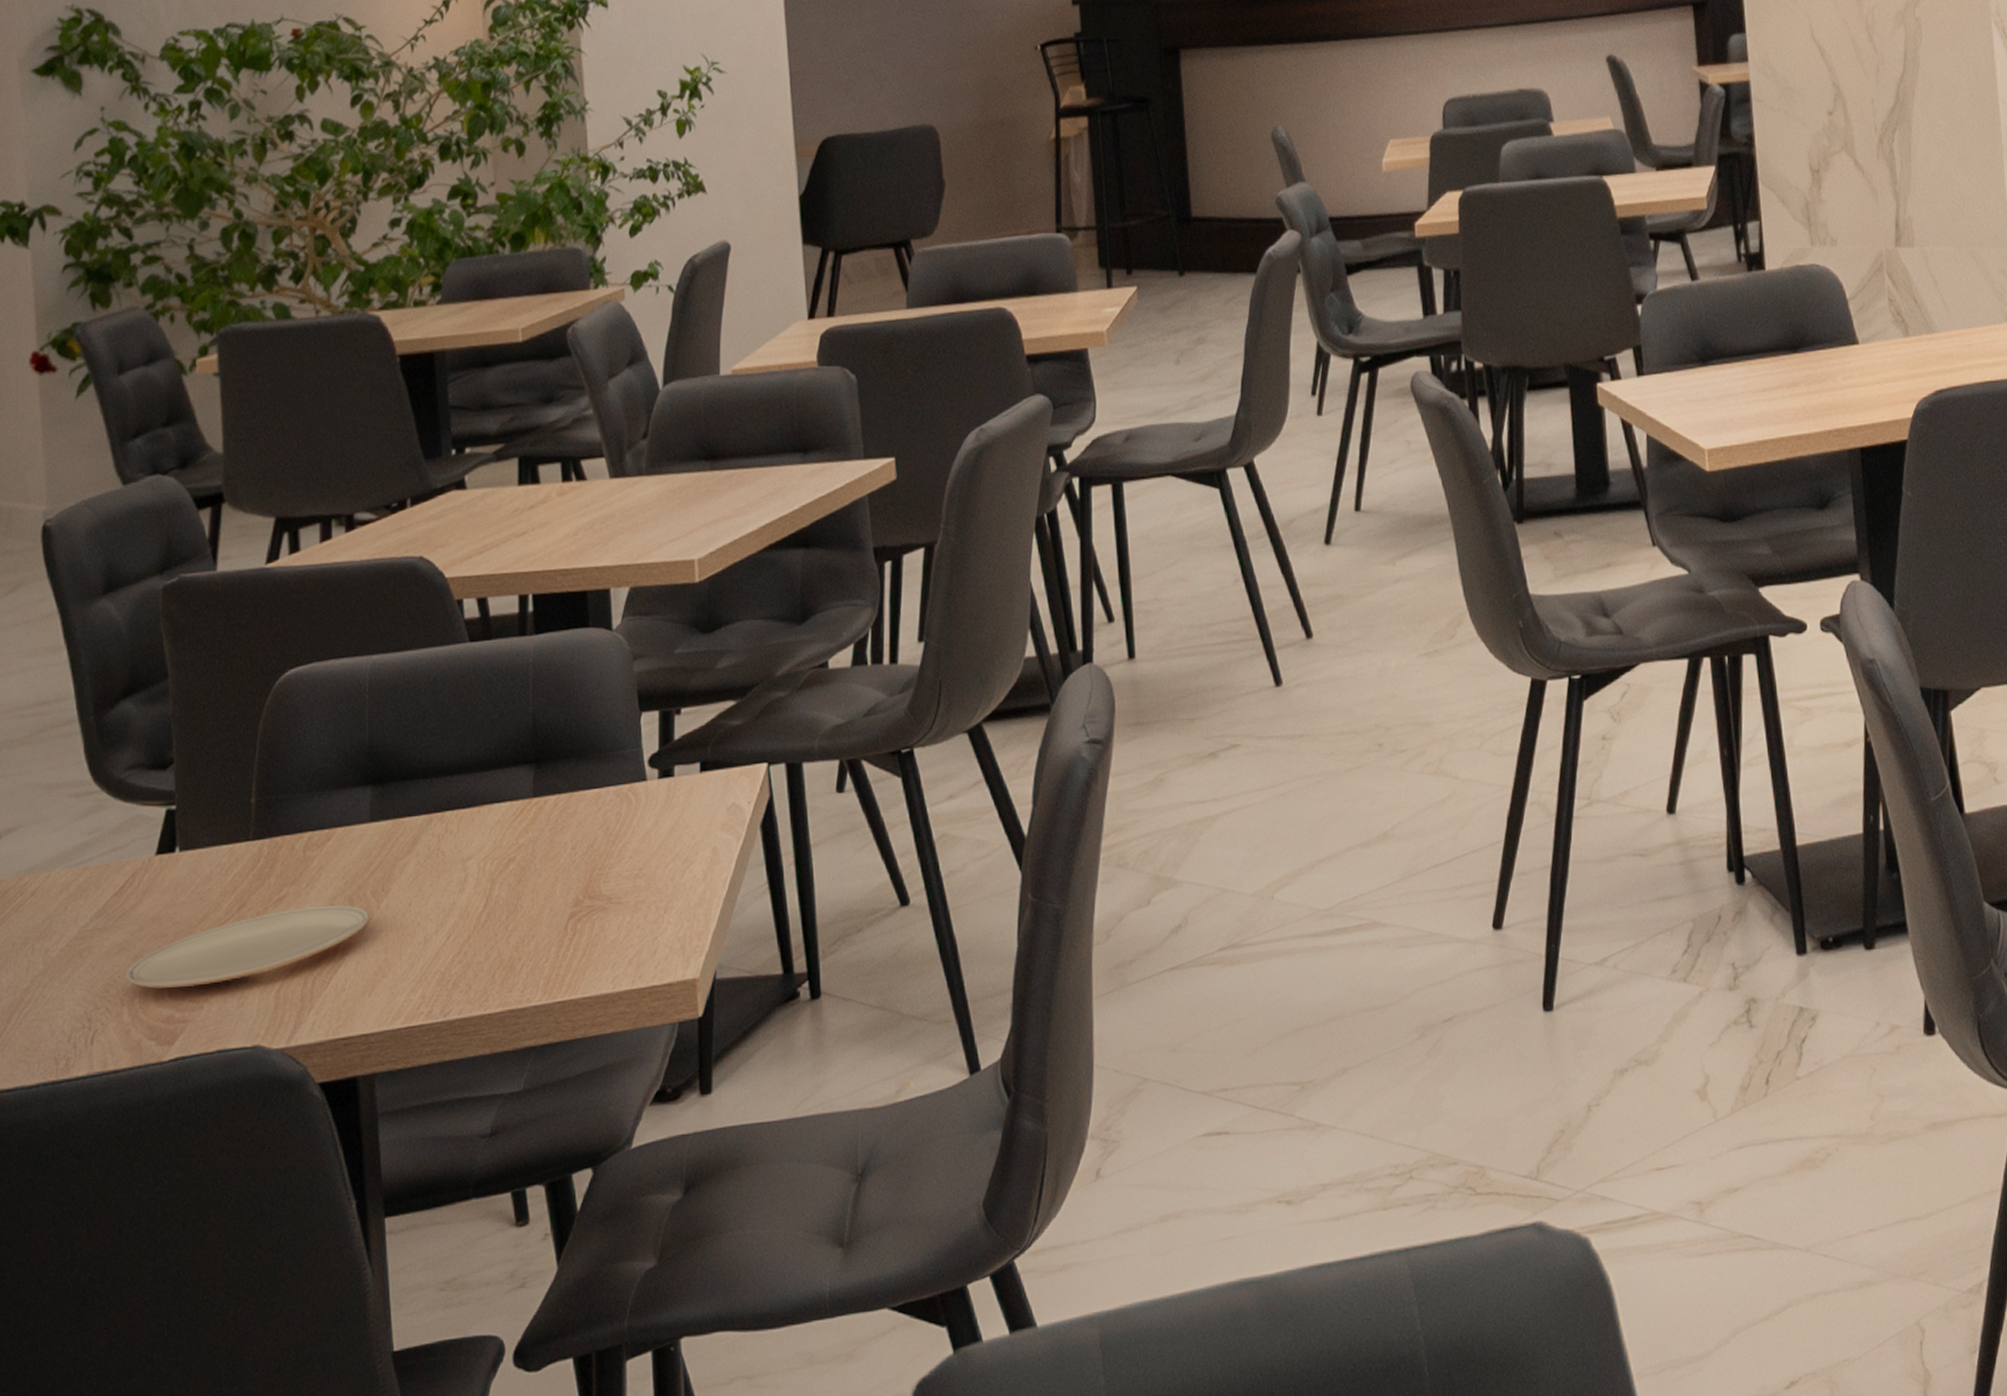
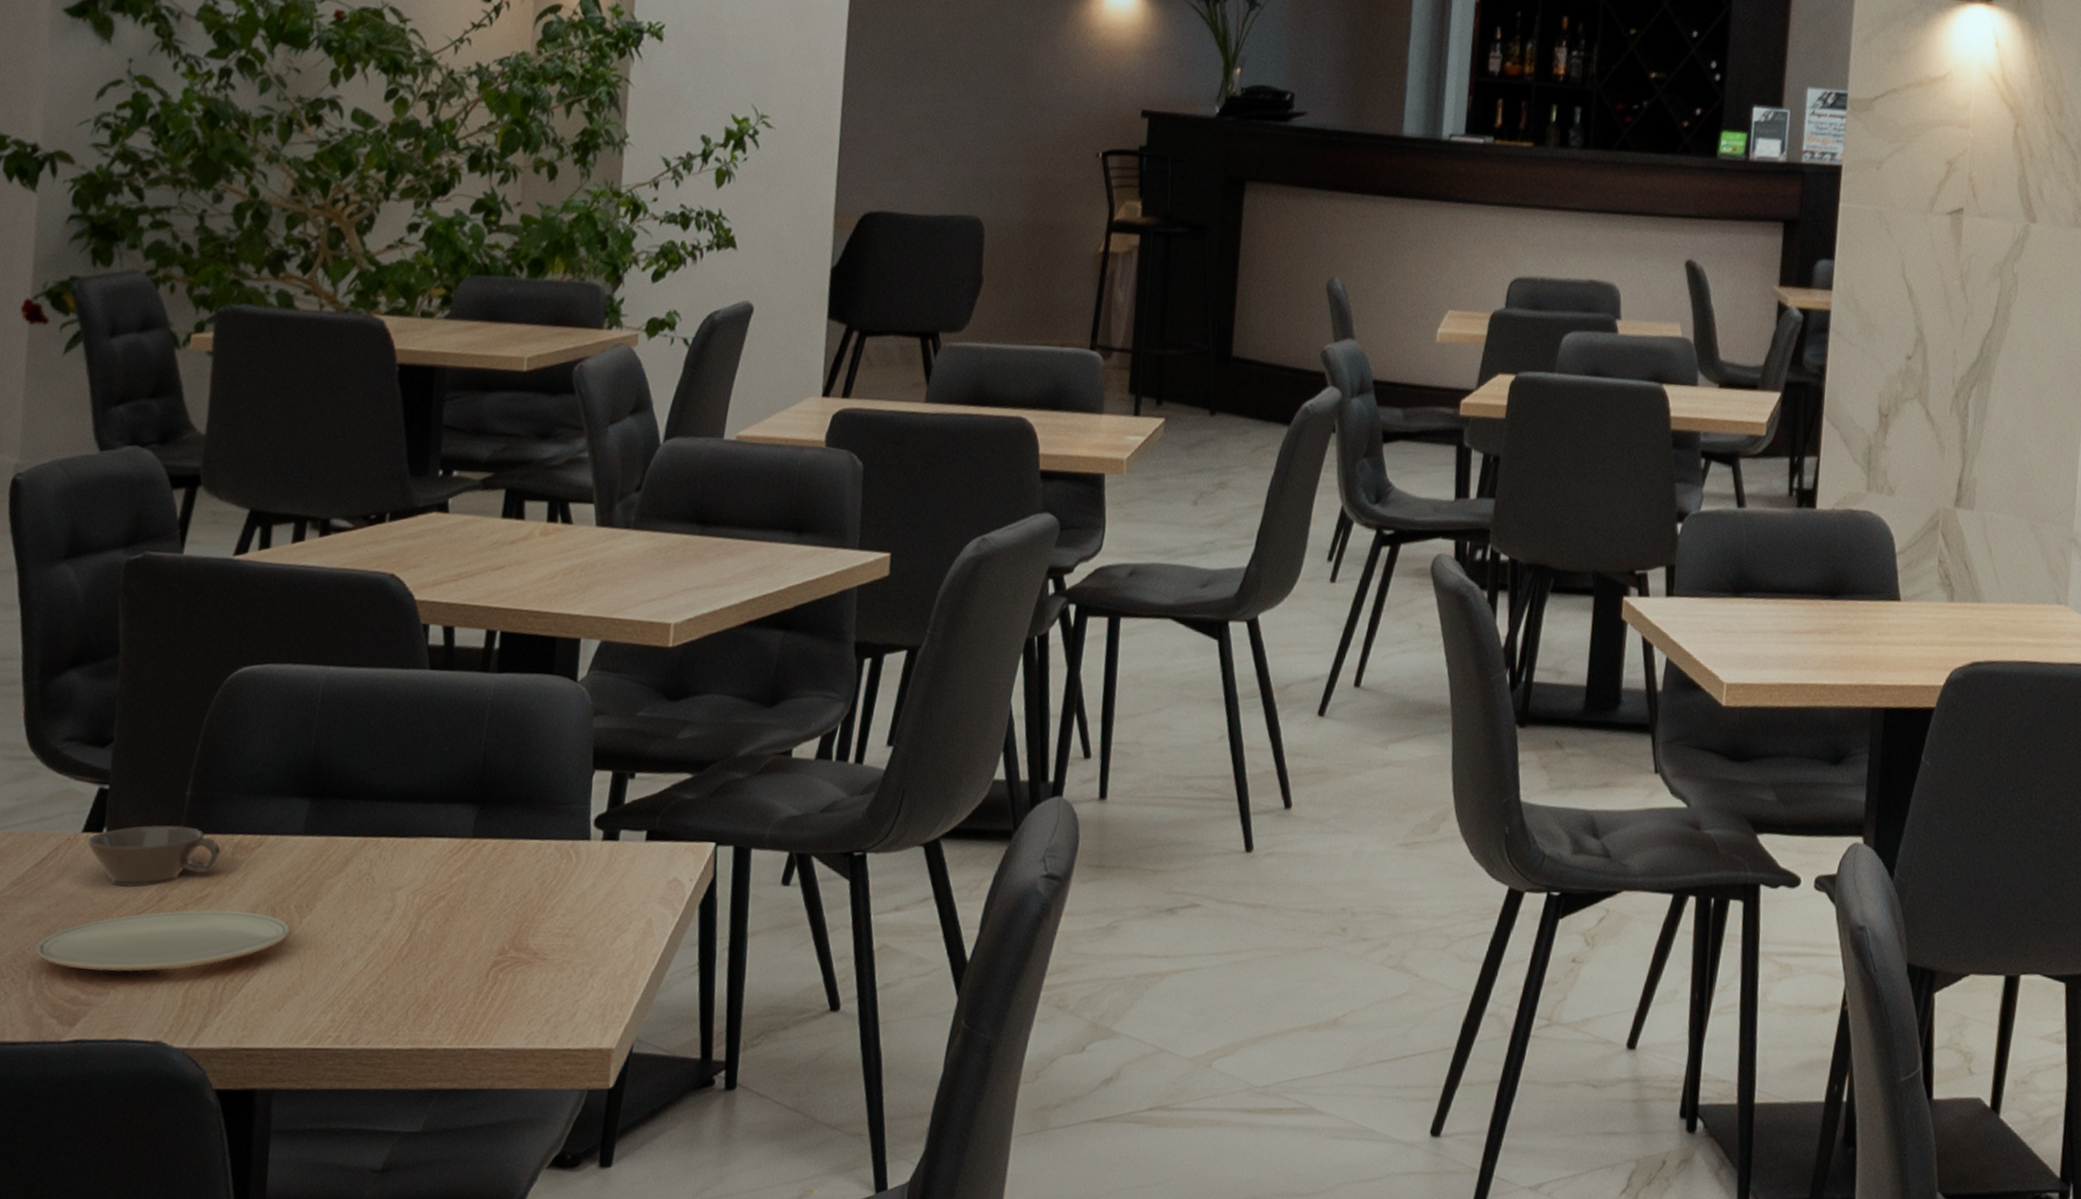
cup: none [162,832,293,901] -> present [87,825,221,887]

